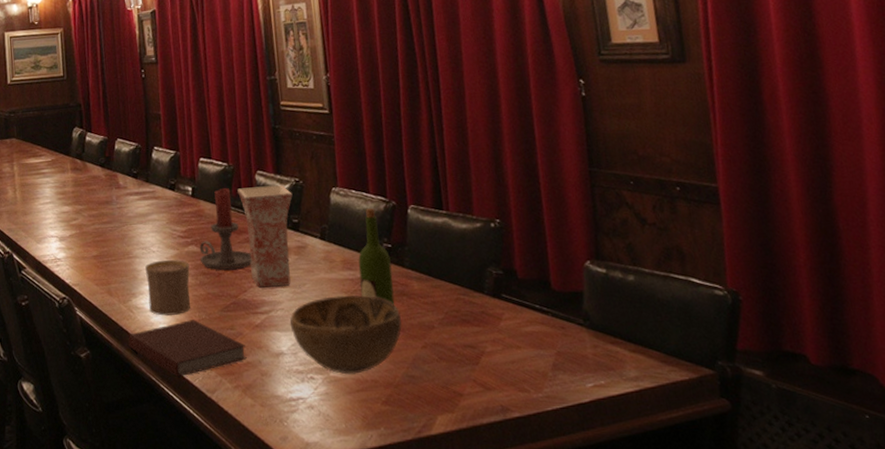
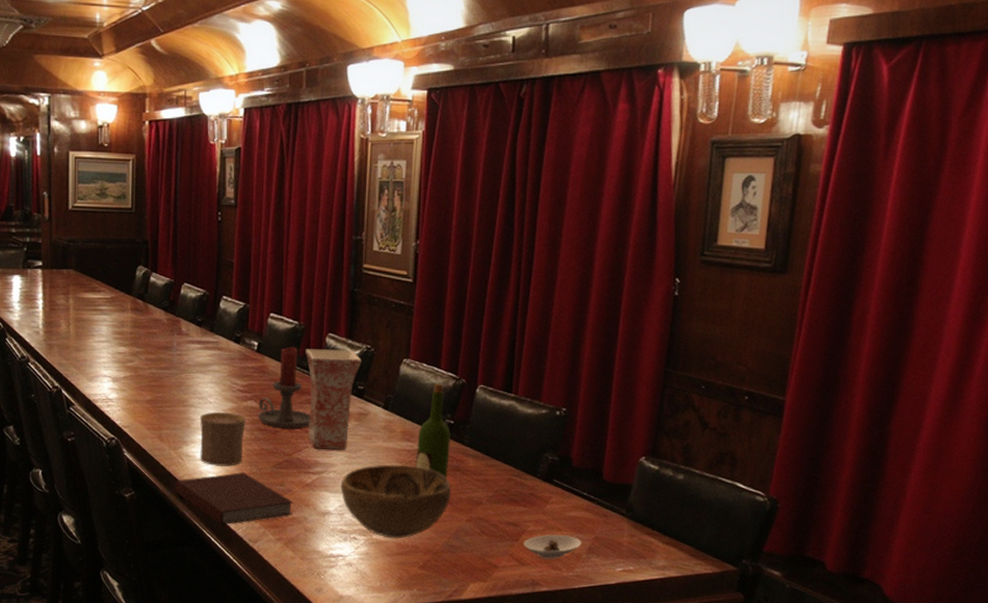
saucer: none [484,353,545,382] -> present [523,535,582,560]

